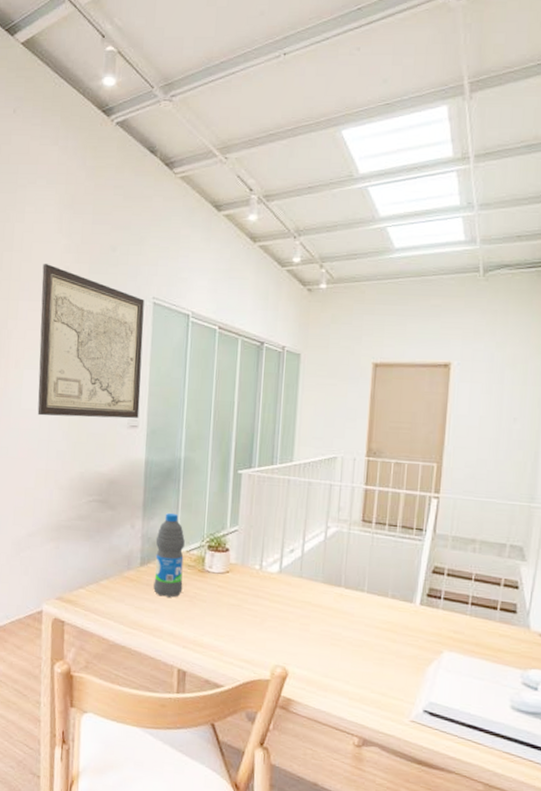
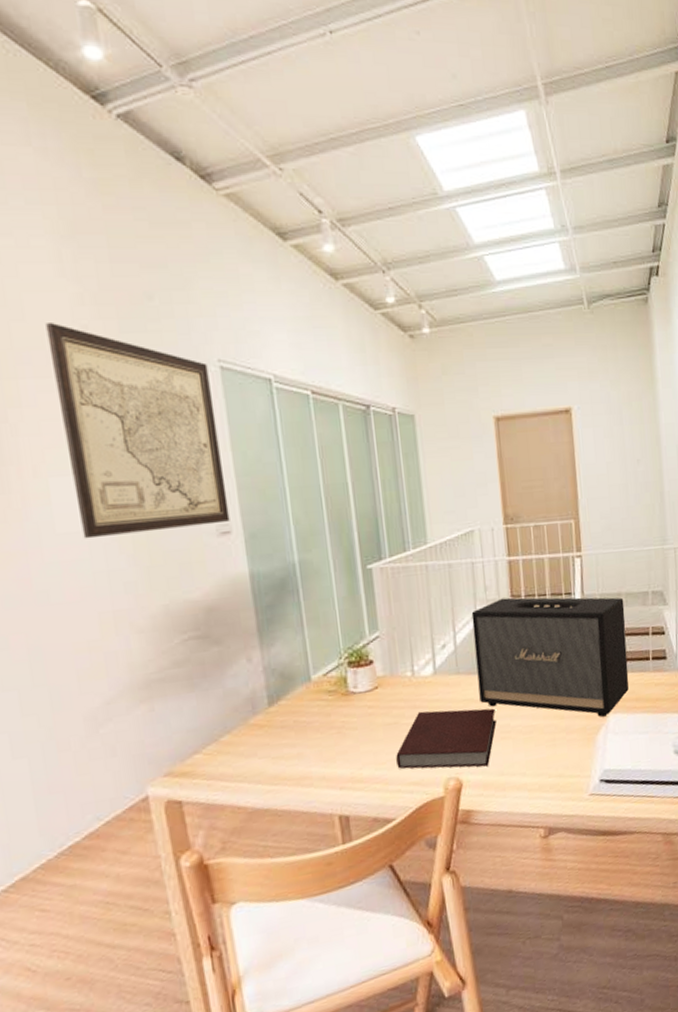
water bottle: present [153,512,185,597] -> none [282,632,327,737]
notebook: none [233,601,330,665] -> present [396,708,497,769]
speaker: none [317,520,478,652] -> present [471,597,629,717]

